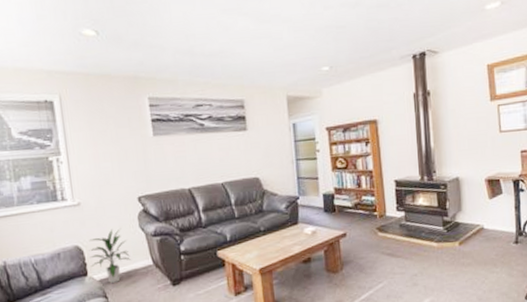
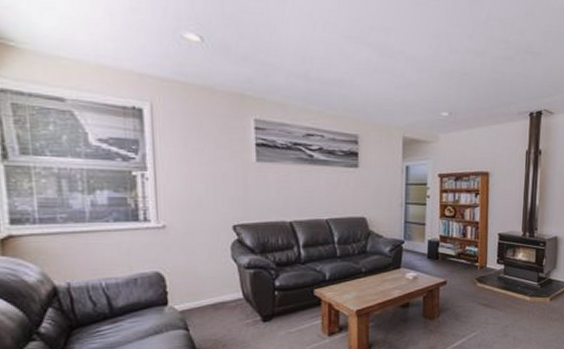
indoor plant: present [89,228,131,284] -> none [171,257,219,316]

